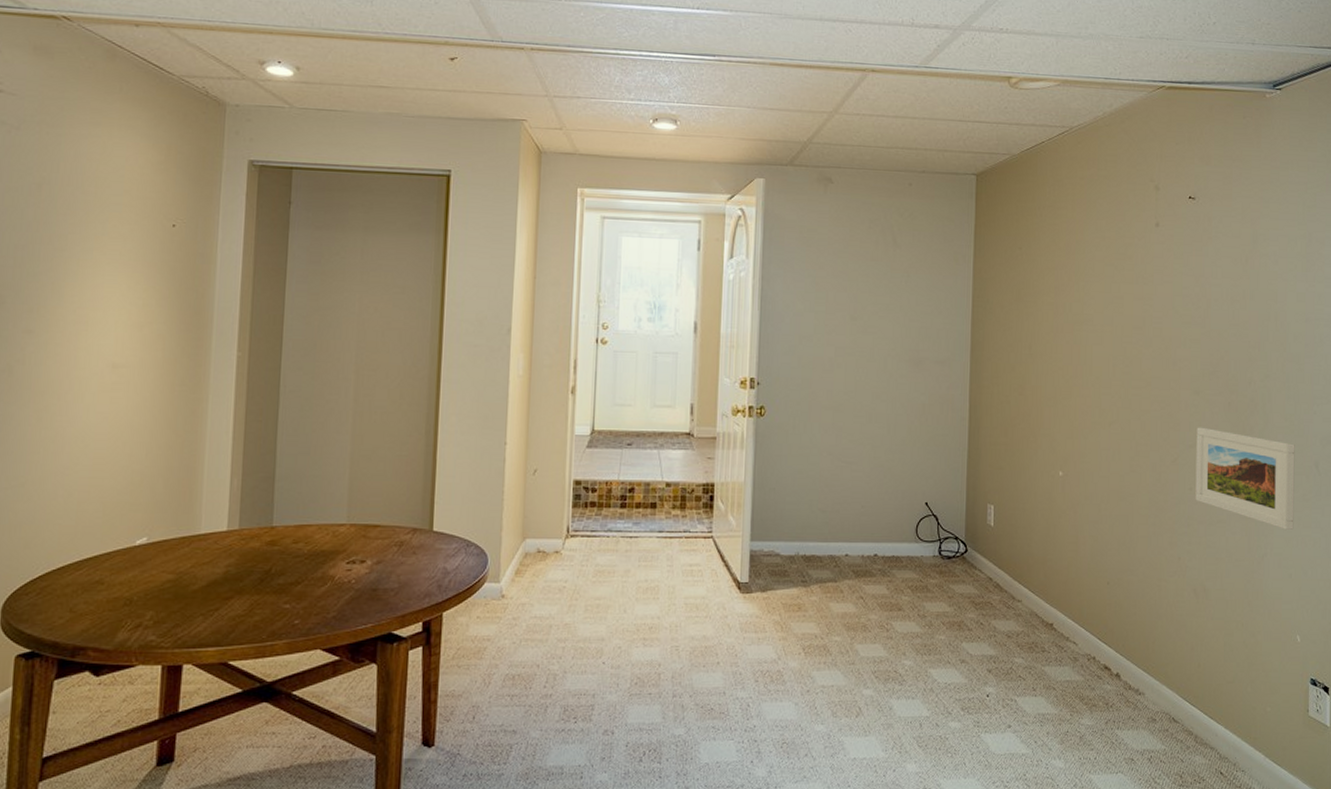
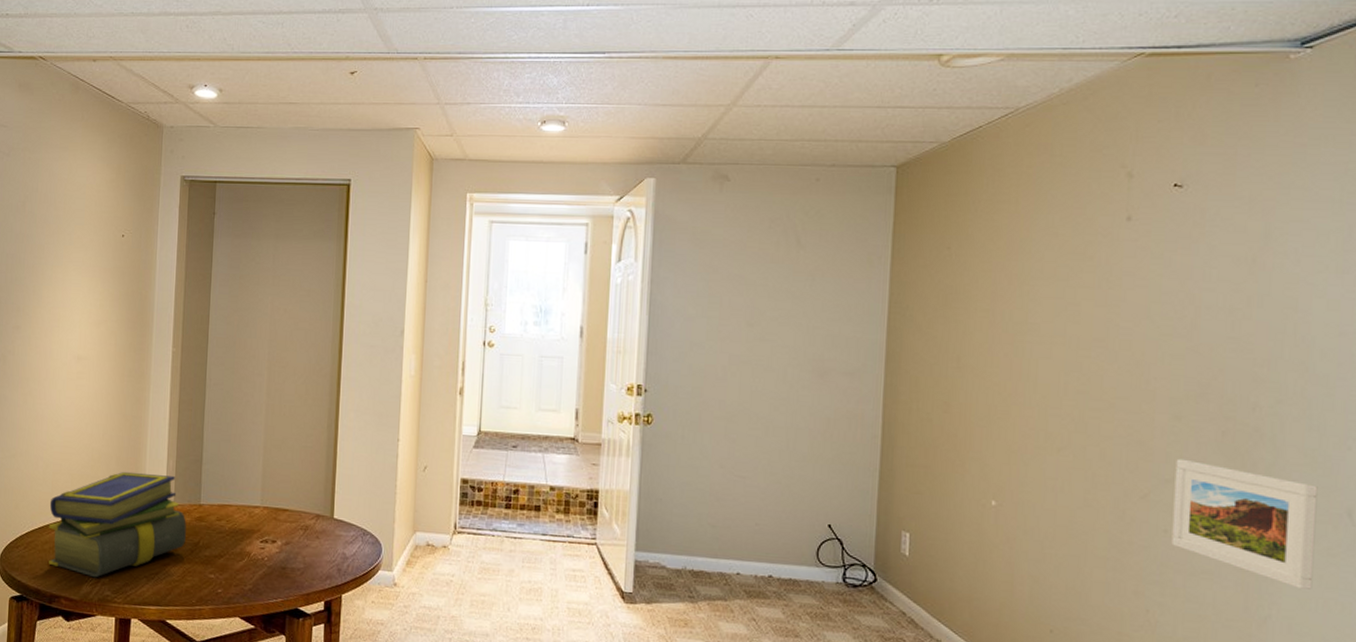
stack of books: none [71,495,255,622] -> present [48,471,186,578]

